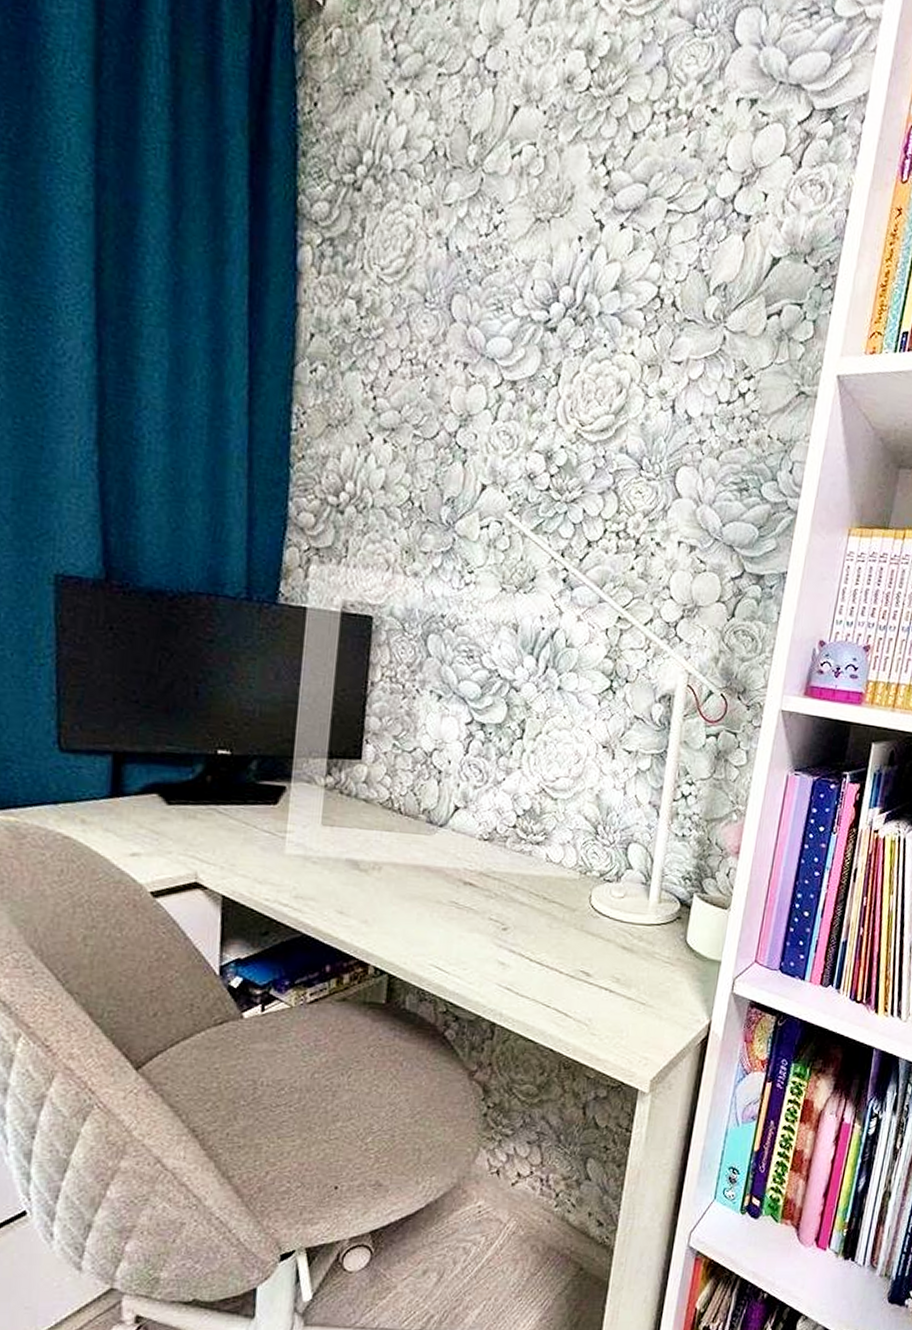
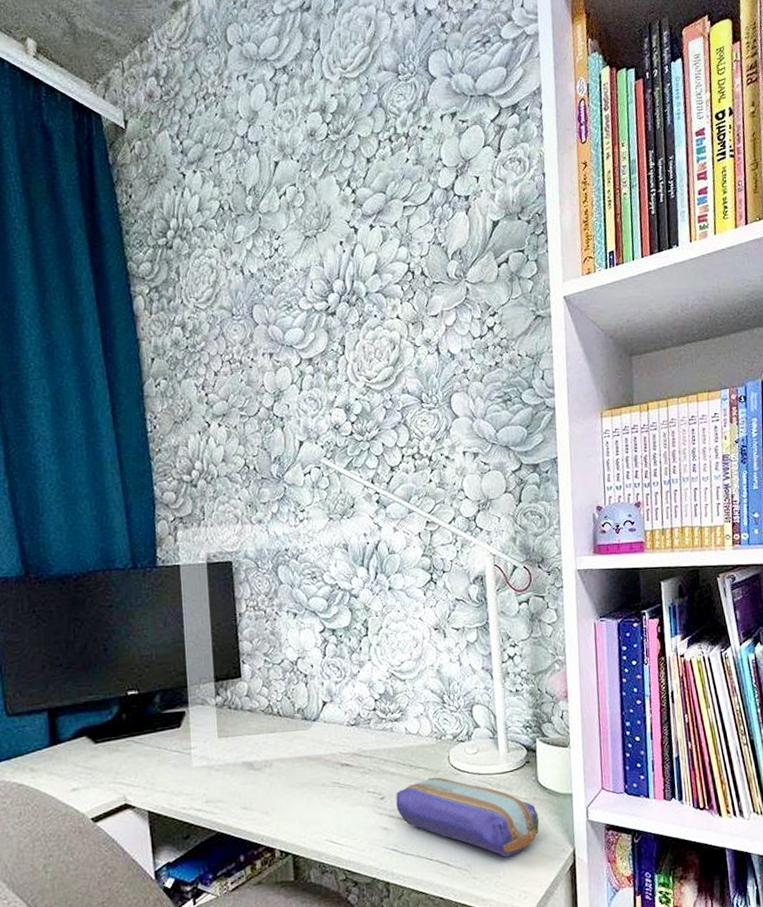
pencil case: none [519,915,679,1018] -> present [396,777,540,857]

